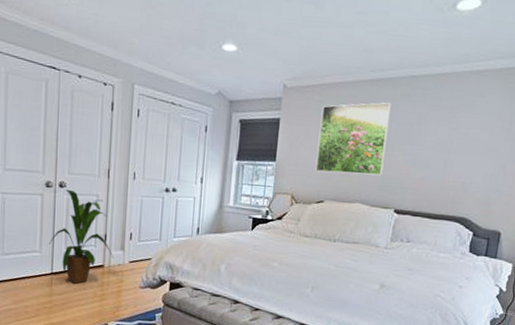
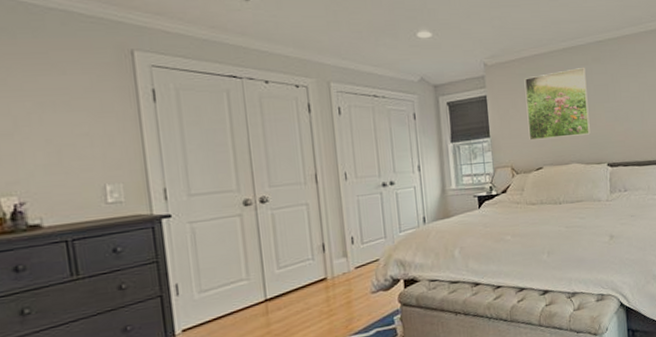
house plant: present [49,189,114,285] -> none [257,203,337,307]

